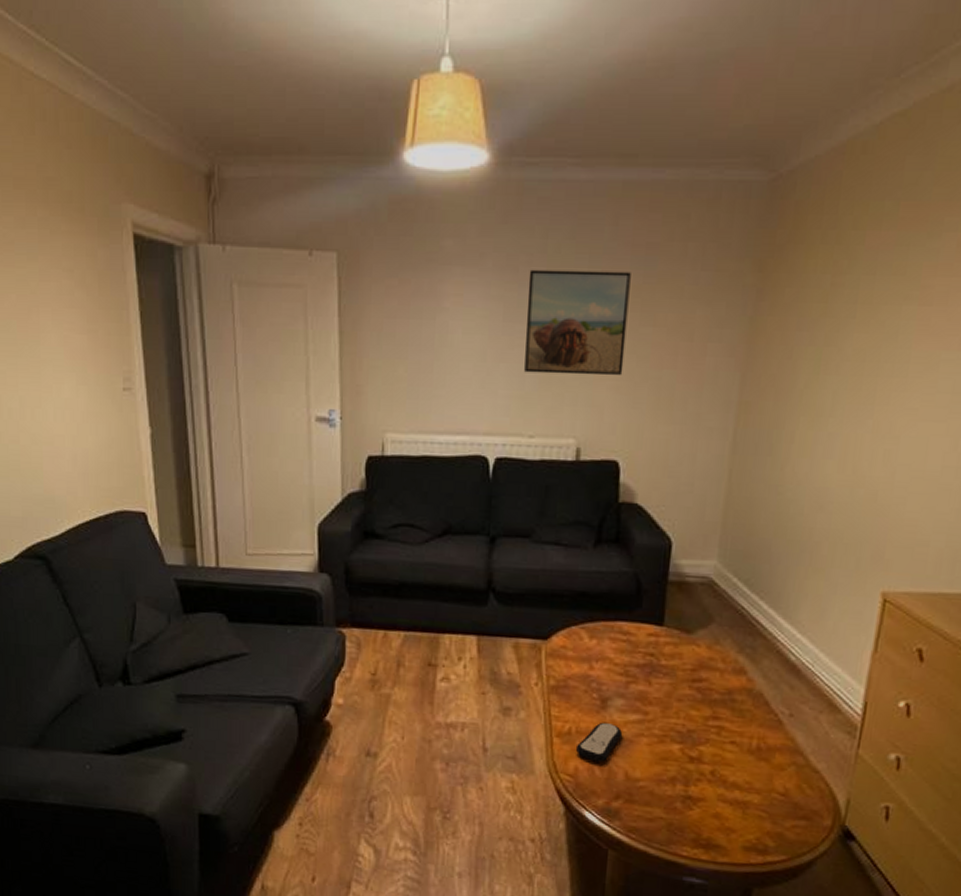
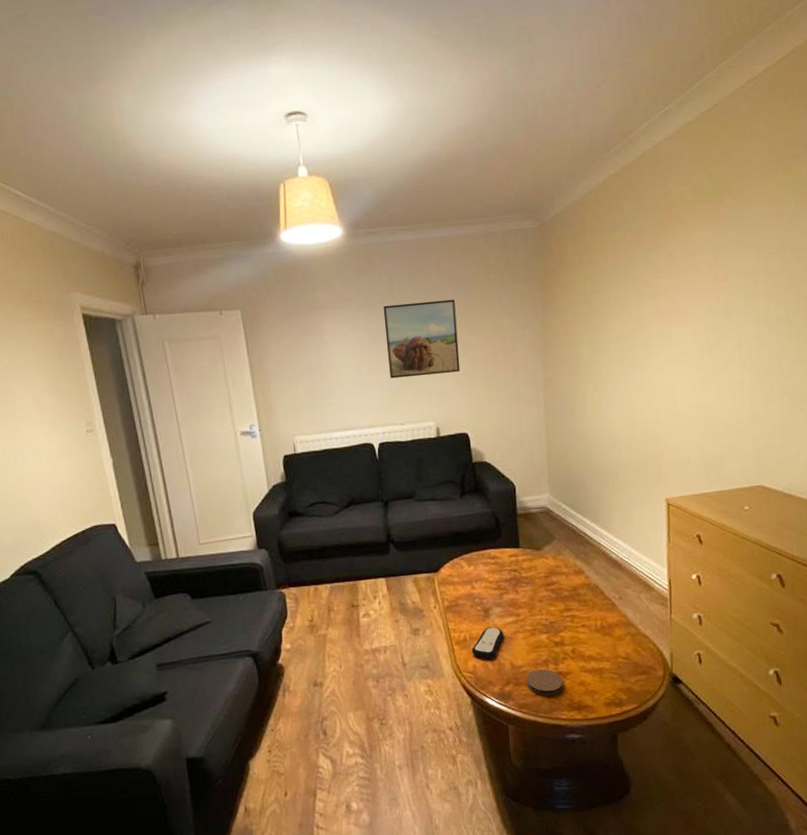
coaster: none [641,787,692,824] -> present [526,669,563,696]

